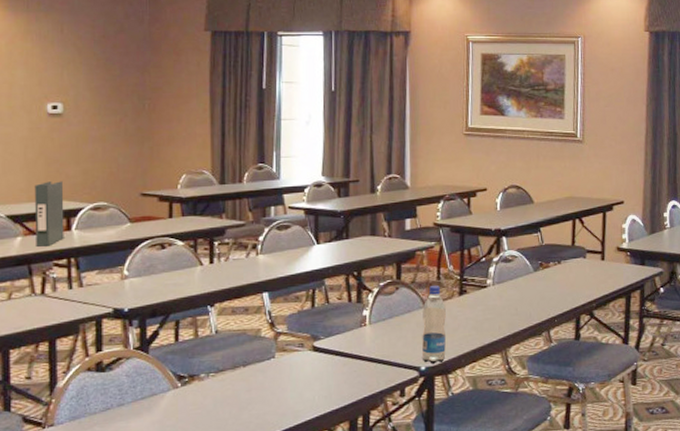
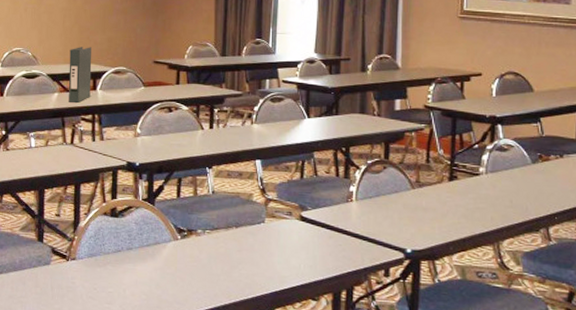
bottle: present [421,286,446,364] -> none [408,168,434,248]

